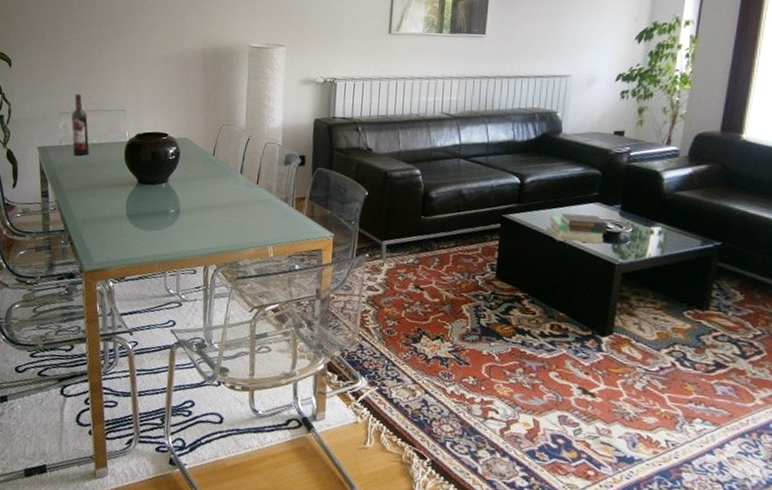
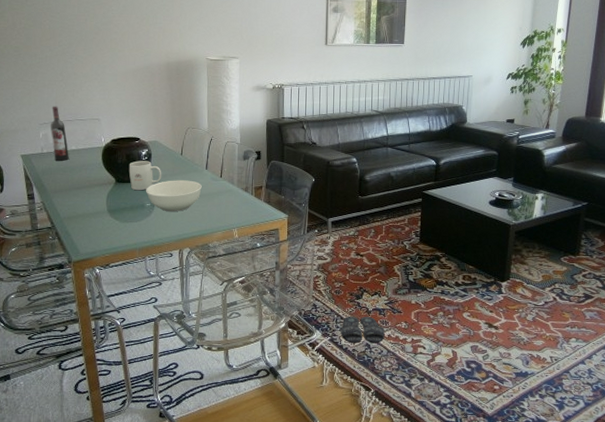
mug: none [153,159,191,195] -> present [128,161,162,191]
bowl: none [170,184,235,222] -> present [145,180,202,212]
slippers: none [390,363,447,401] -> present [339,316,385,344]
books: present [546,213,608,243] -> none [457,187,504,210]

